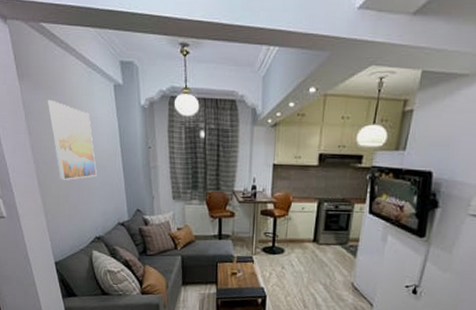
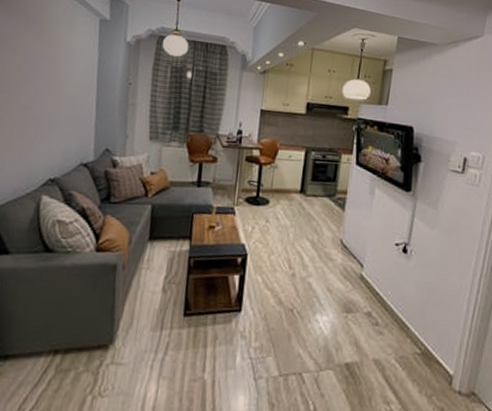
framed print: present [47,99,97,180] -> none [17,26,68,112]

